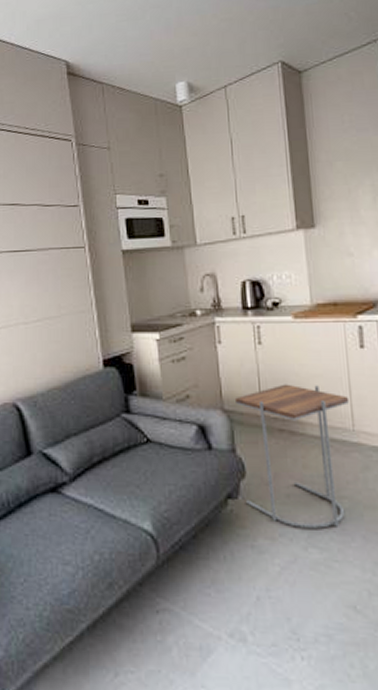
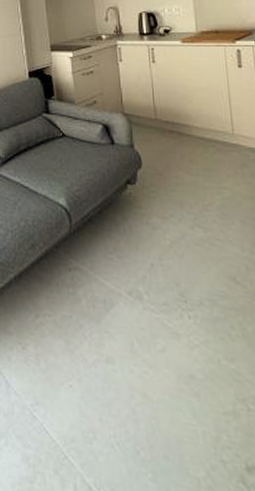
side table: present [234,384,350,529] -> none [132,94,230,213]

